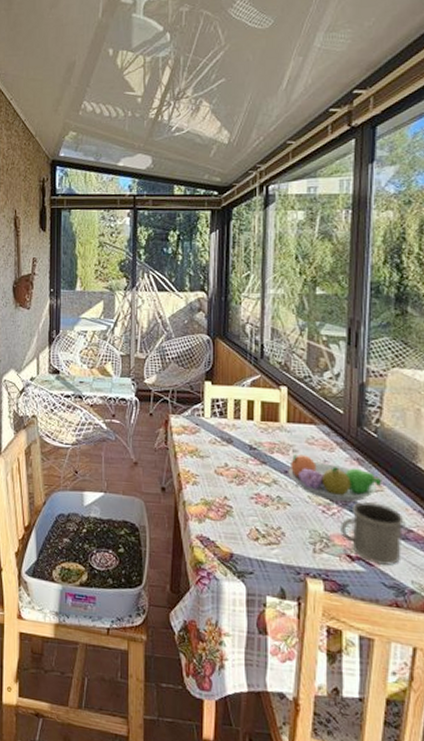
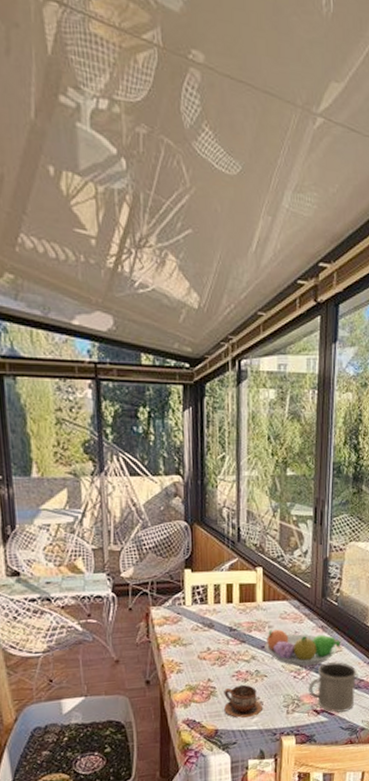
cup: none [240,509,286,547] -> present [223,684,264,718]

